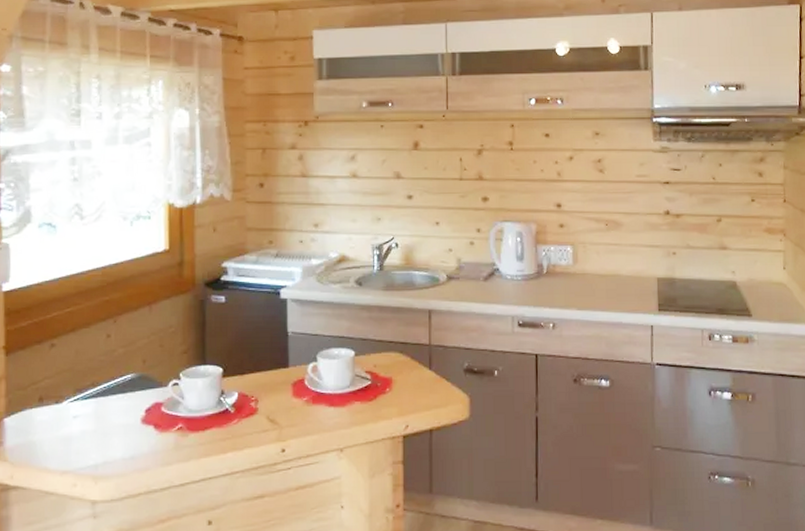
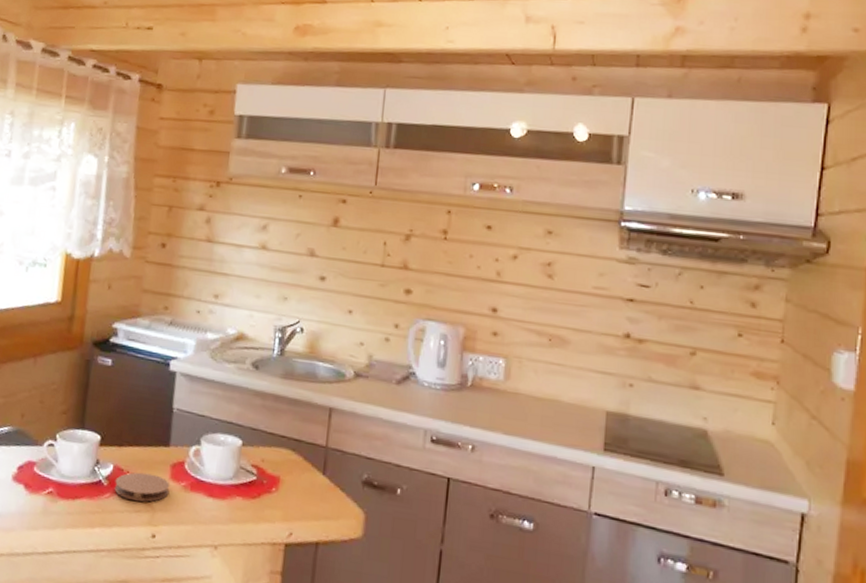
coaster: none [241,395,294,421] -> present [114,472,170,502]

